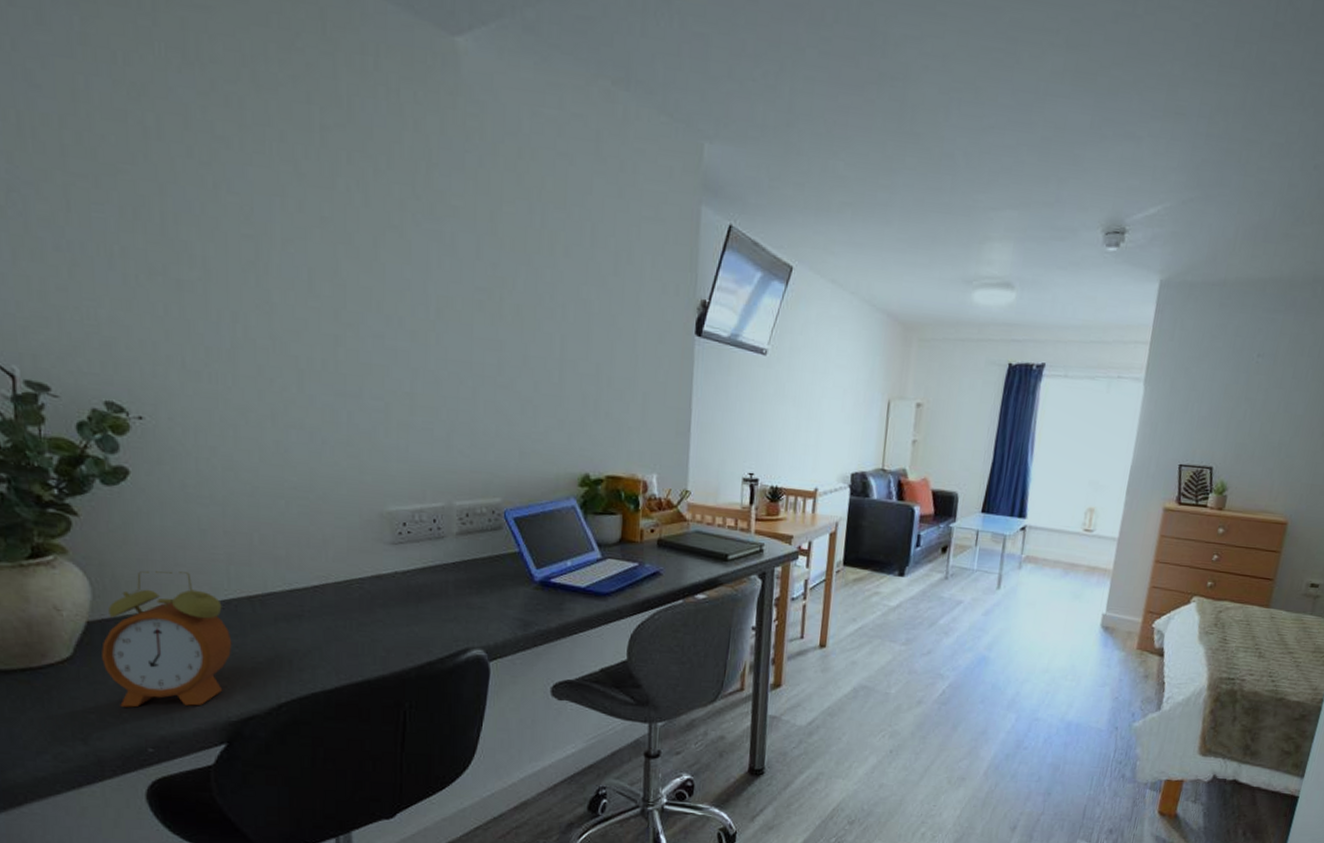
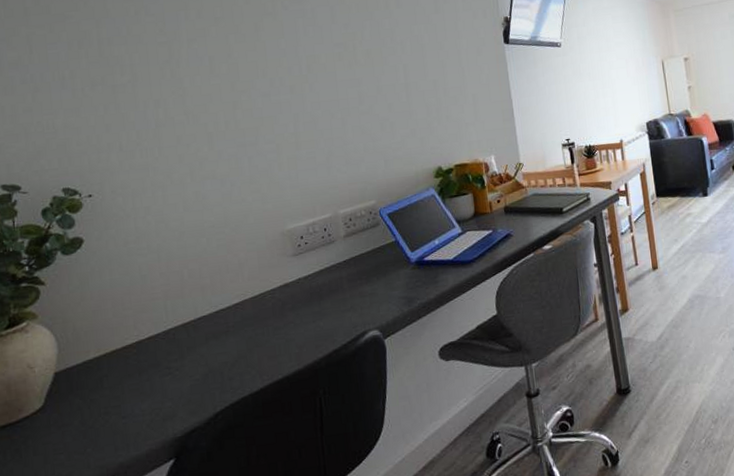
alarm clock: present [102,570,232,708] -> none [67,313,173,443]

